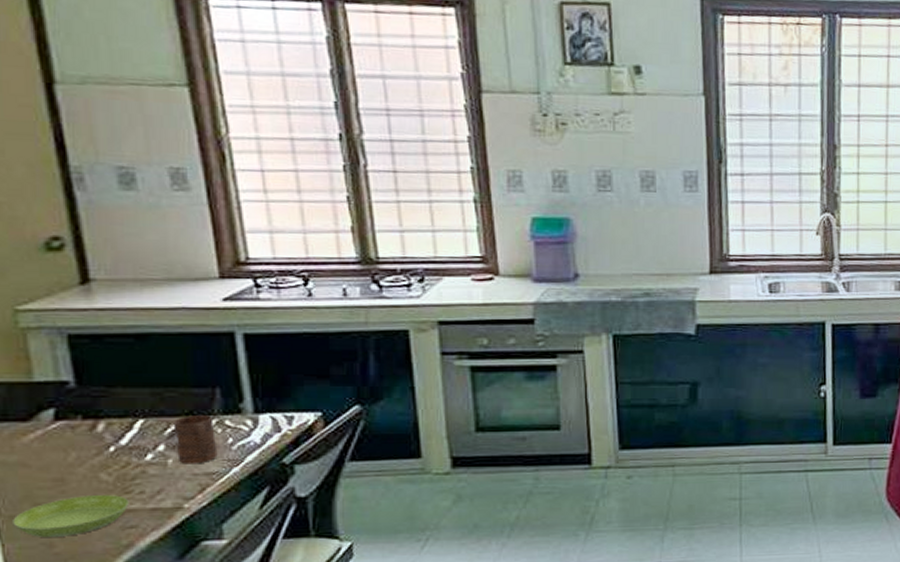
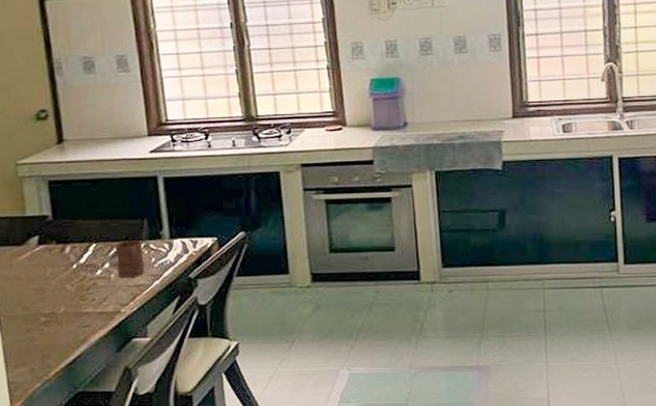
saucer: present [13,495,129,537] -> none [10,301,85,333]

